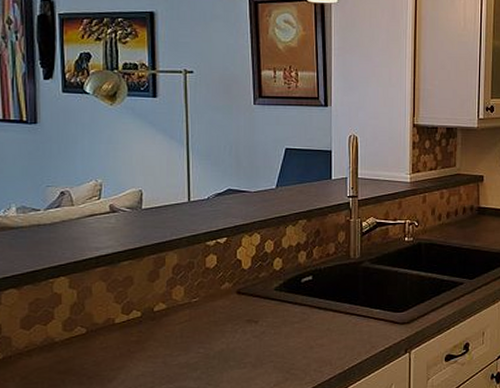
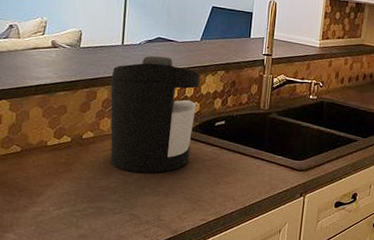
coffee maker: none [179,209,281,344] -> present [110,56,201,173]

